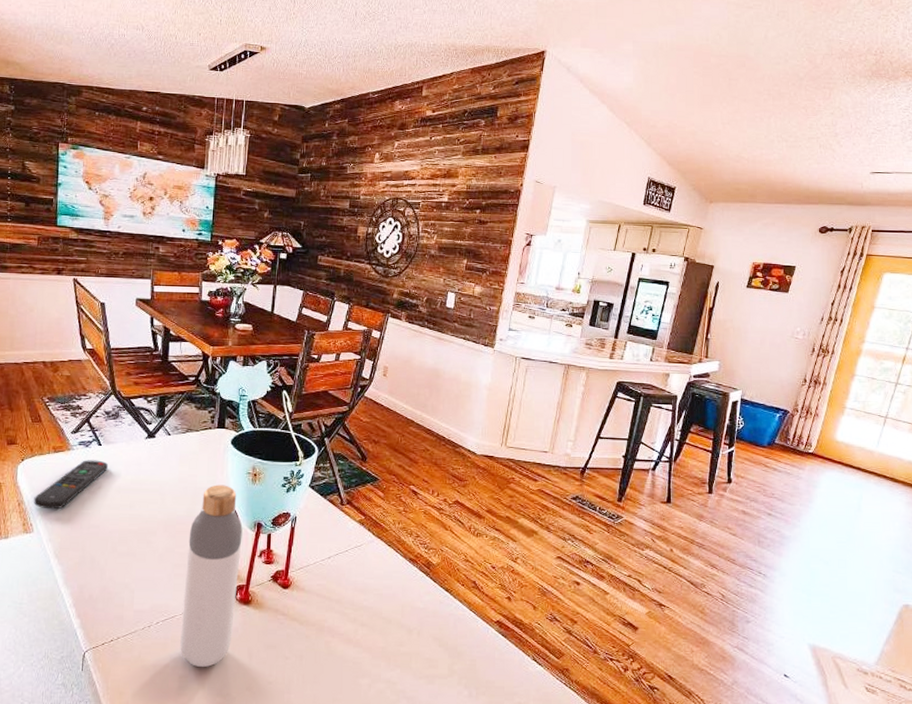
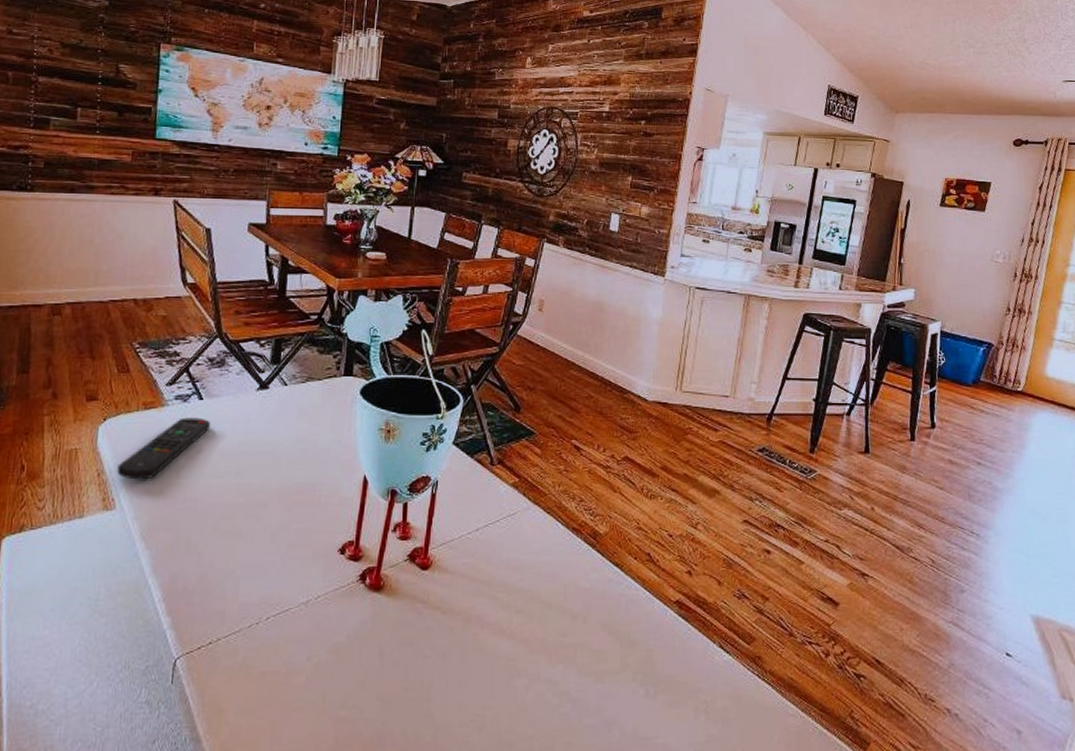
bottle: present [180,484,243,668] -> none [295,444,374,674]

